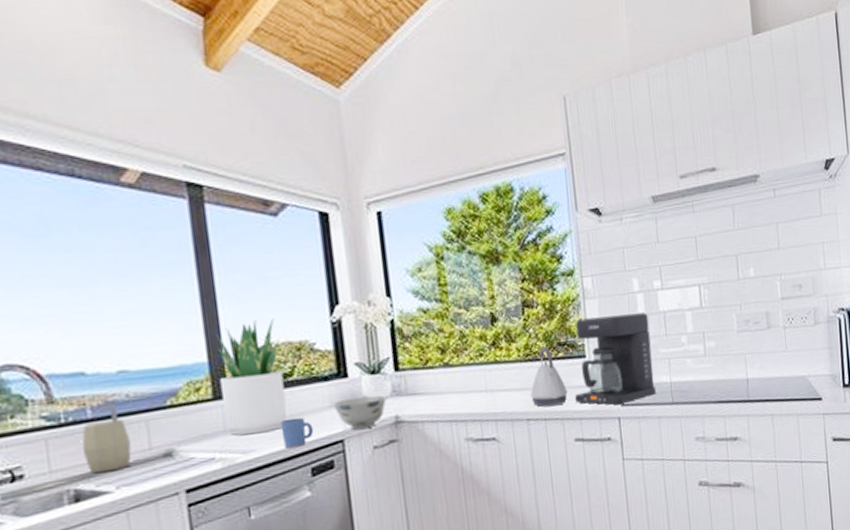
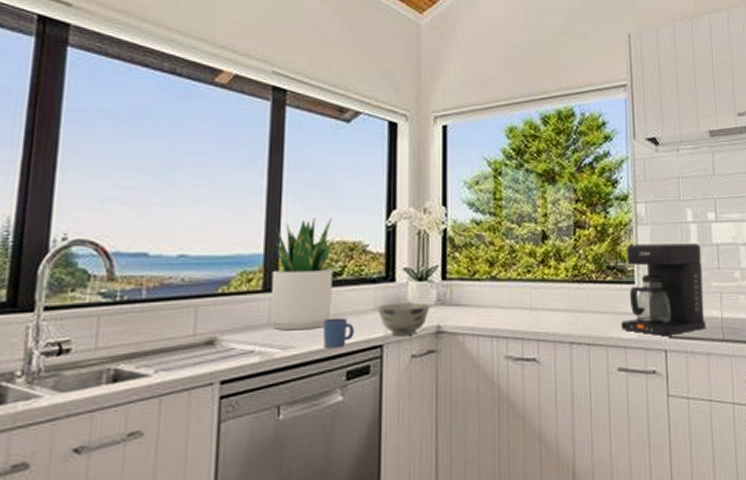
soap dispenser: present [82,404,132,474] -> none [131,287,177,355]
kettle: present [530,346,568,407] -> none [575,269,614,332]

